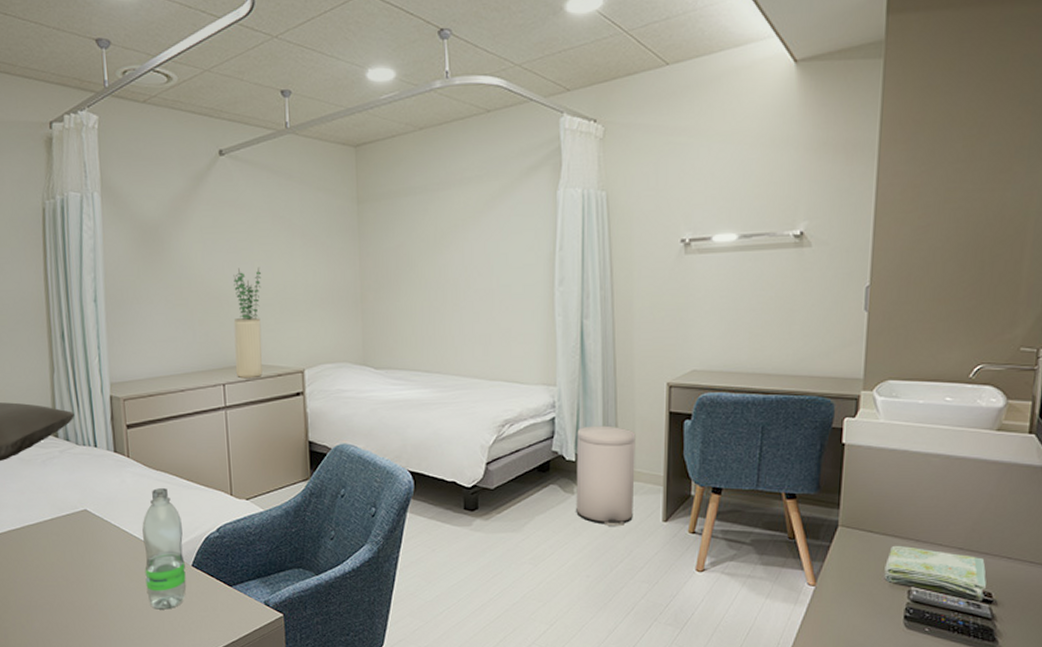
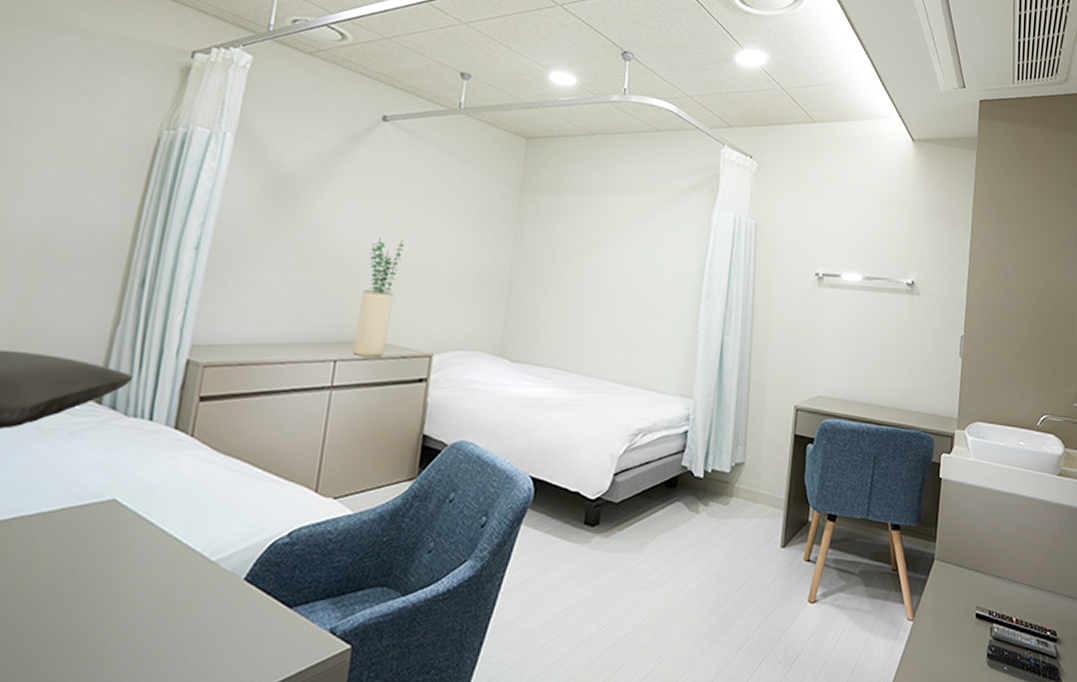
bottle: present [142,488,187,610] -> none [172,478,245,638]
pedal bin: present [576,425,636,526] -> none [699,442,763,550]
towel: present [884,545,986,602] -> none [971,581,1052,640]

